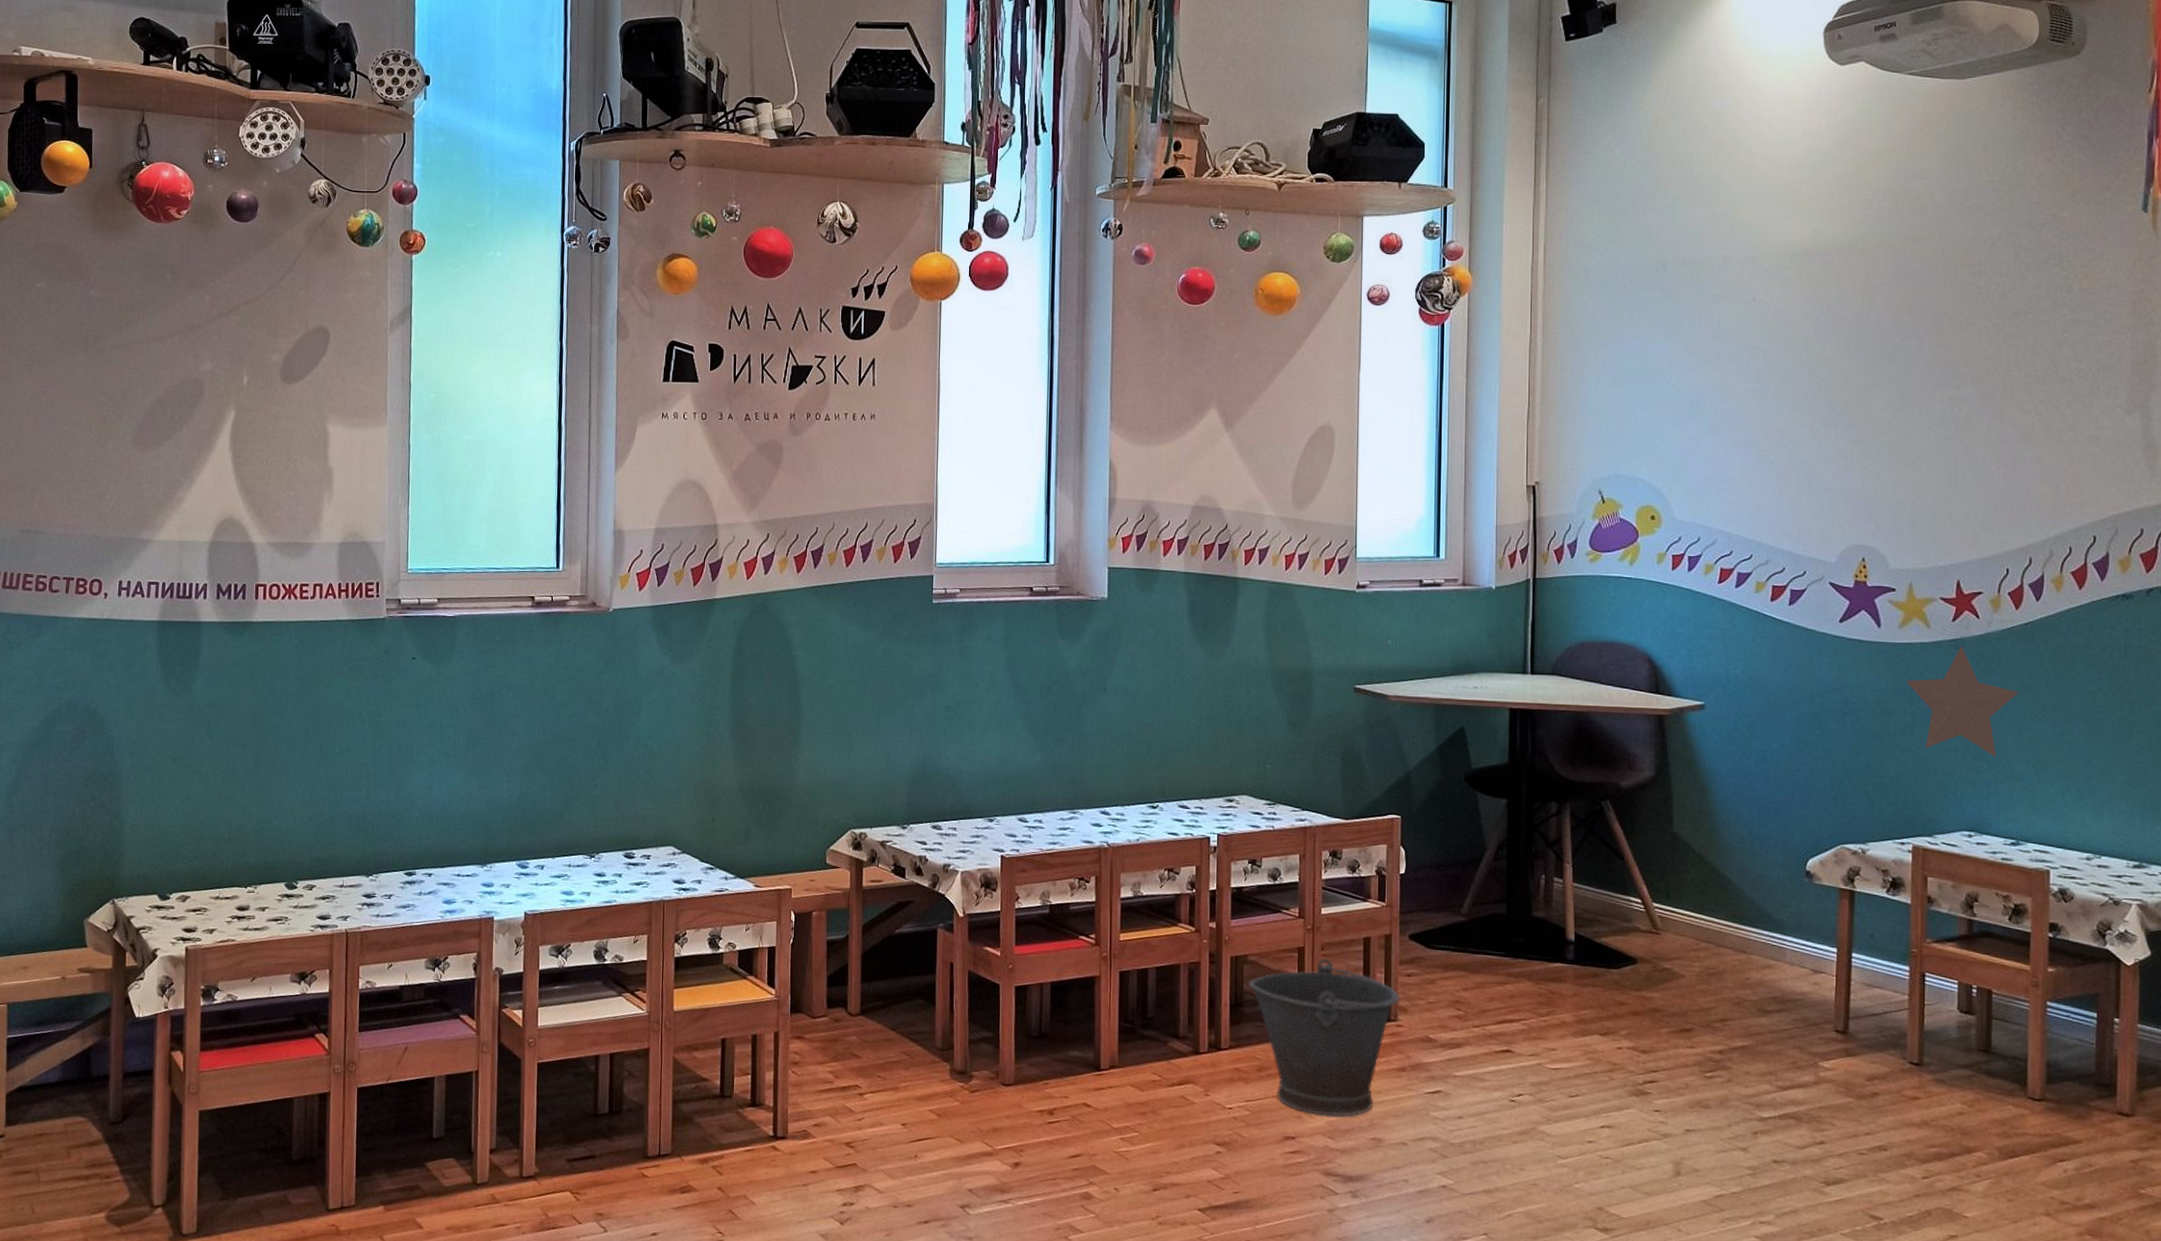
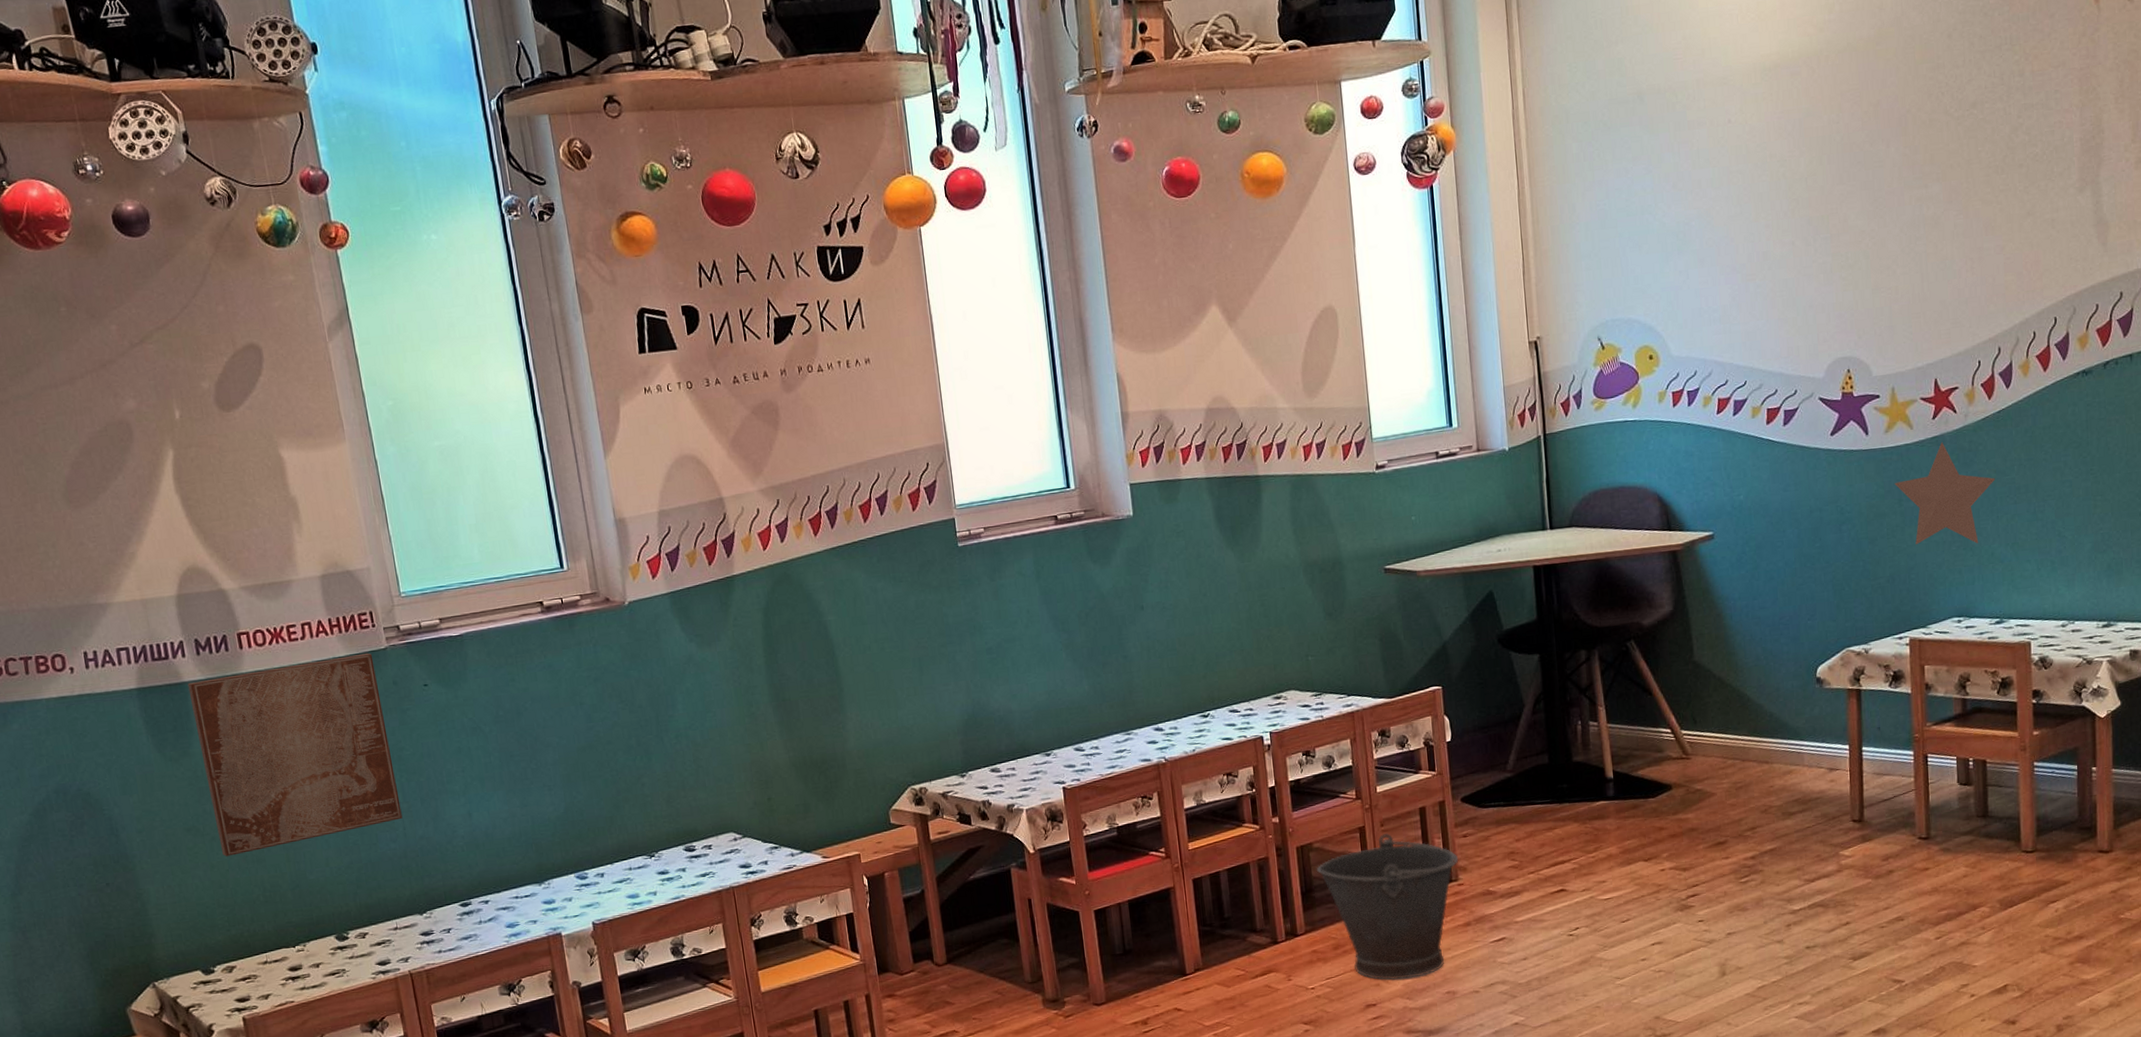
wall art: none [200,620,372,791] -> present [187,652,403,857]

